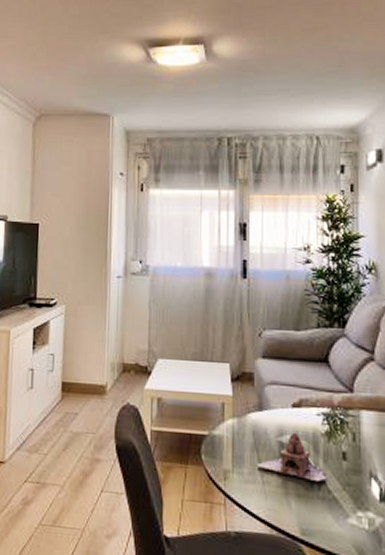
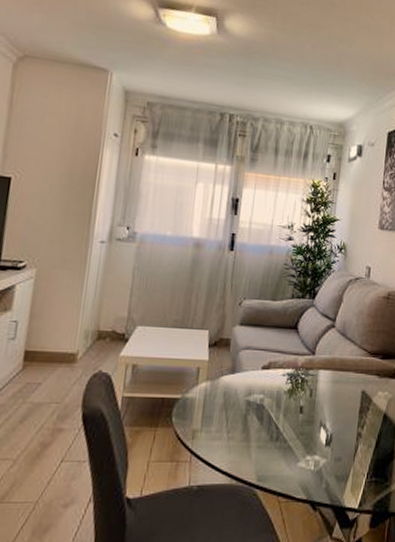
teapot: present [256,432,327,481] -> none [224,391,285,433]

